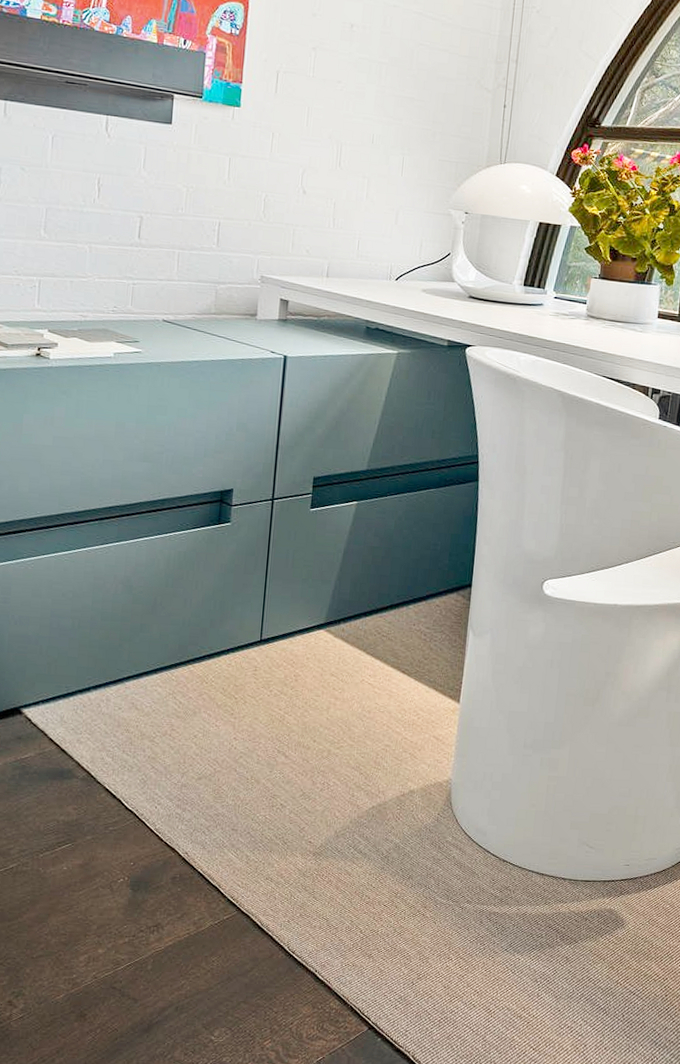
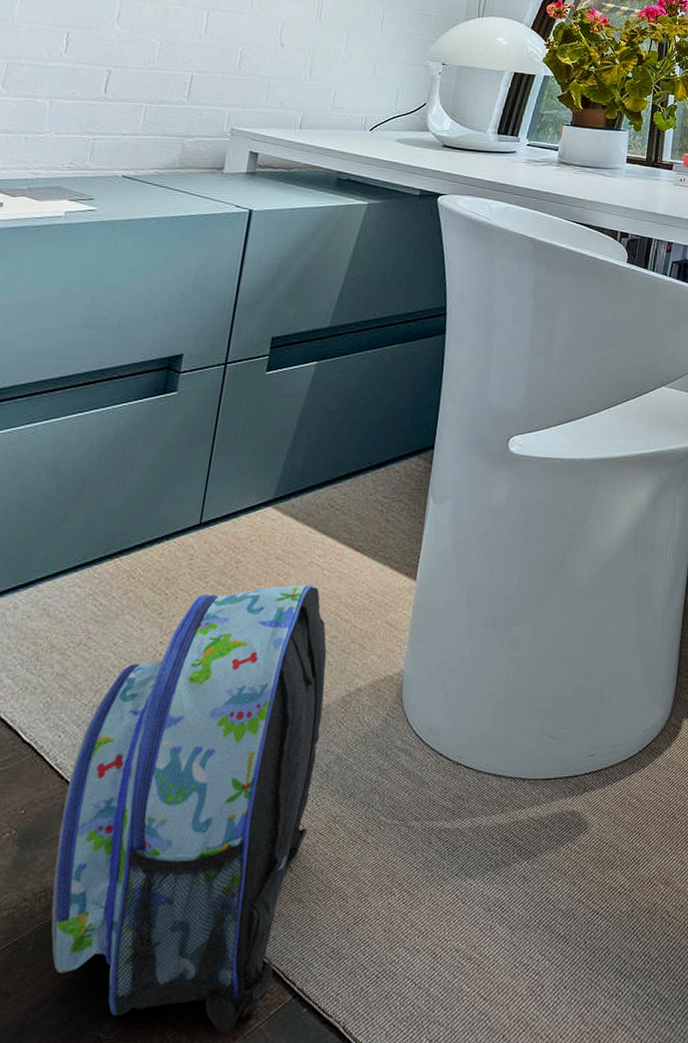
backpack: none [163,698,382,1049] -> present [51,585,327,1034]

